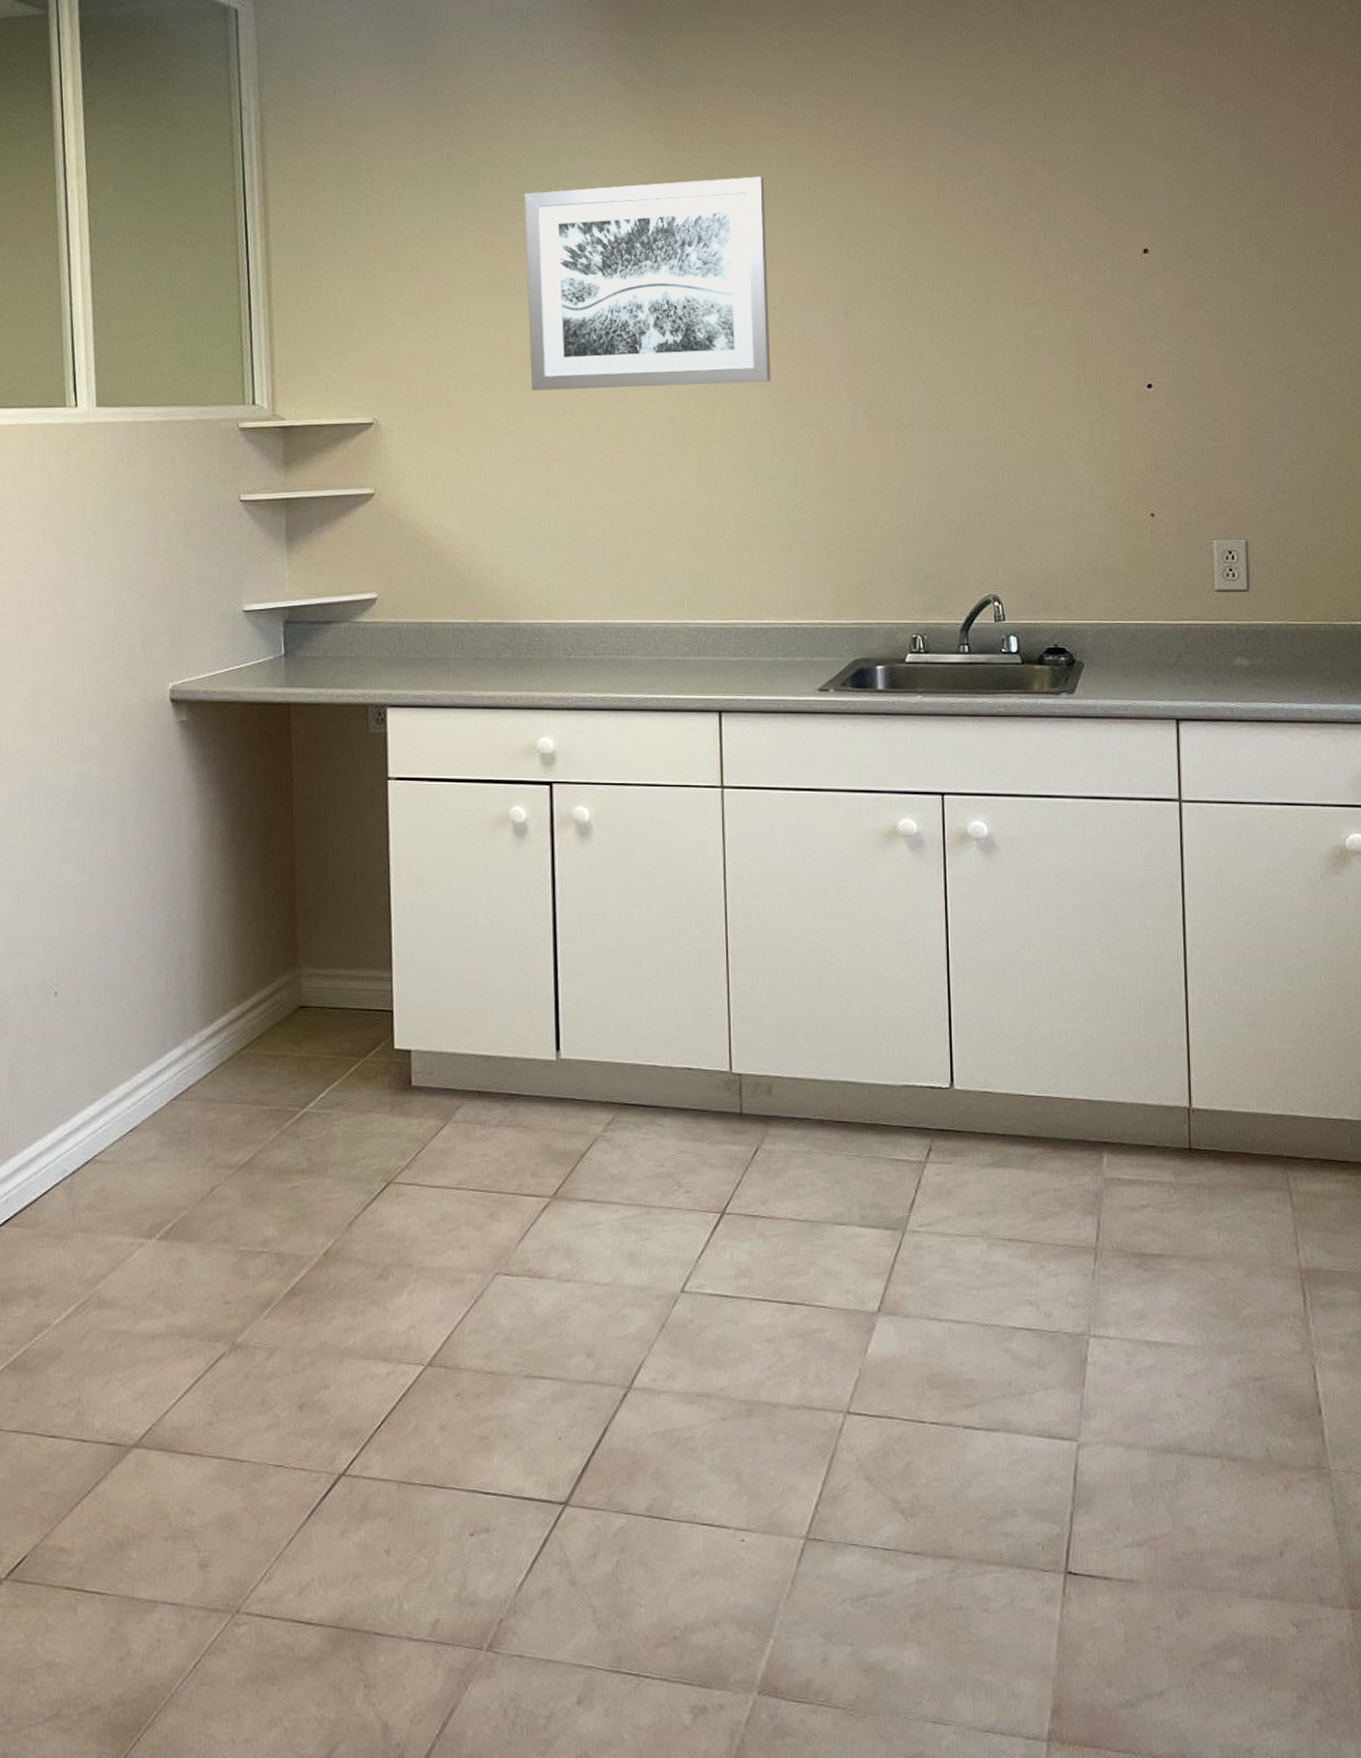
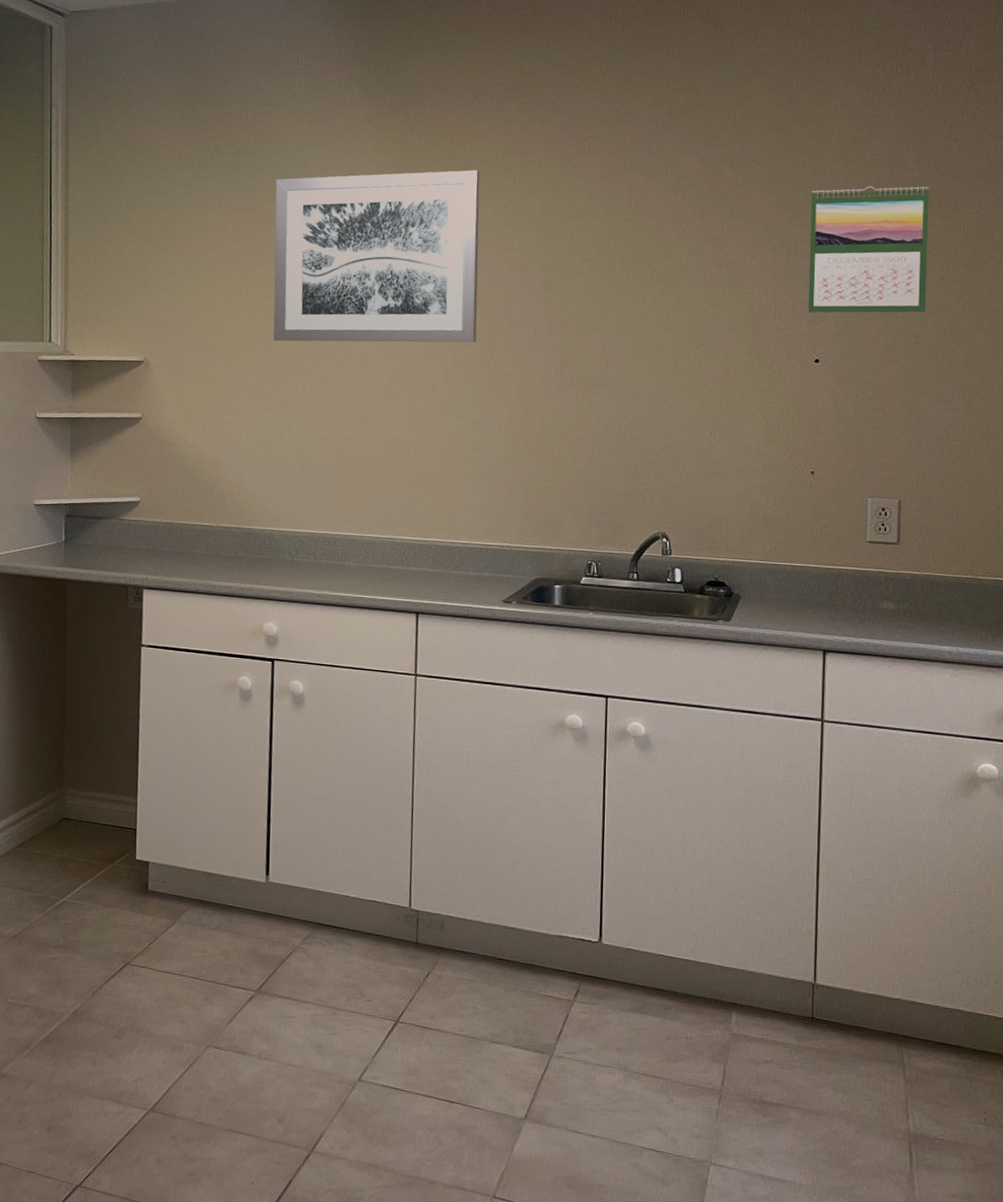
calendar: none [1132,183,1261,331] -> present [808,186,930,313]

